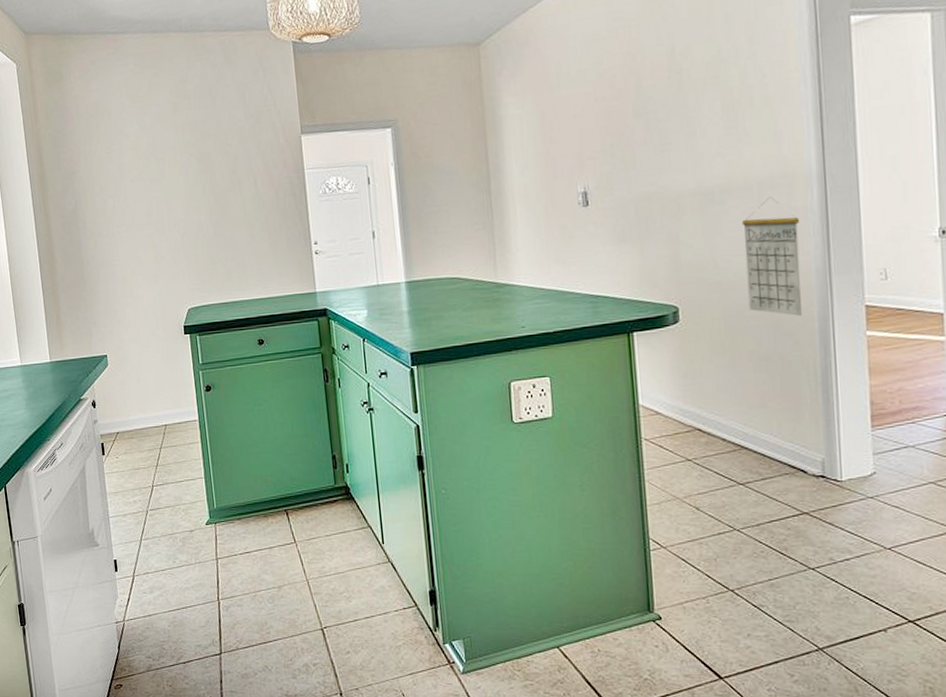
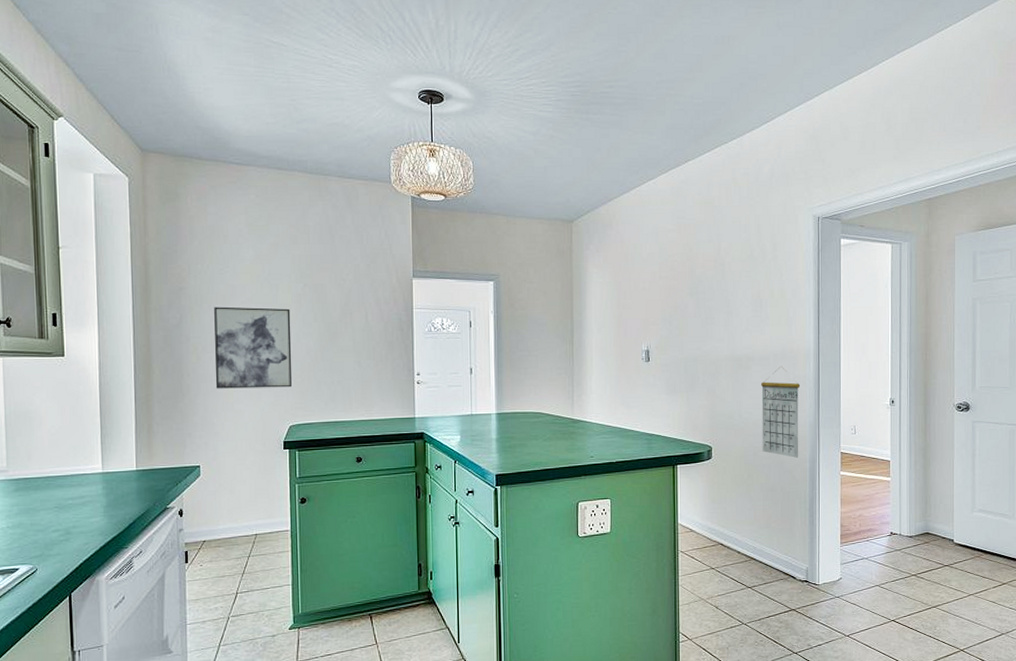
wall art: none [105,182,187,274] -> present [214,306,293,389]

